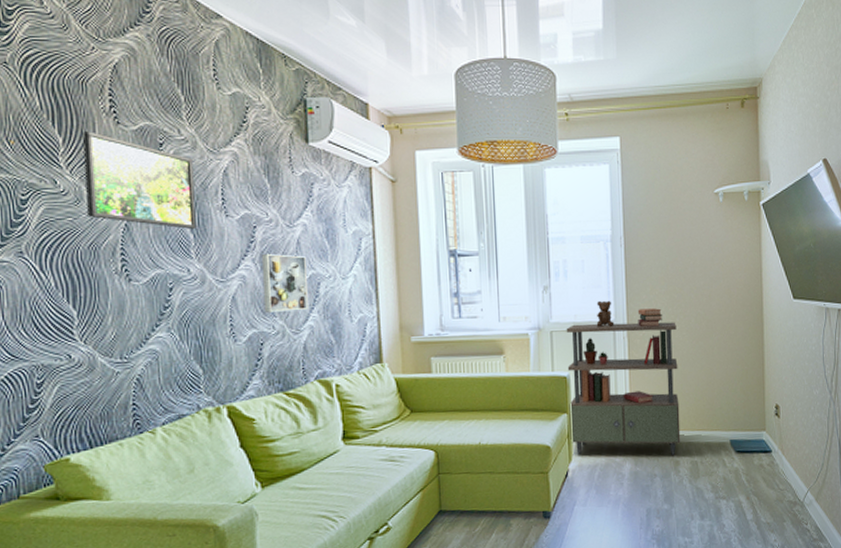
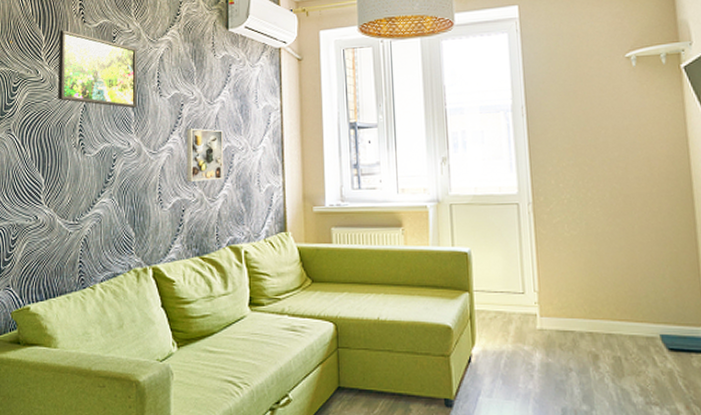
shelving unit: present [566,300,681,456] -> none [466,172,599,349]

